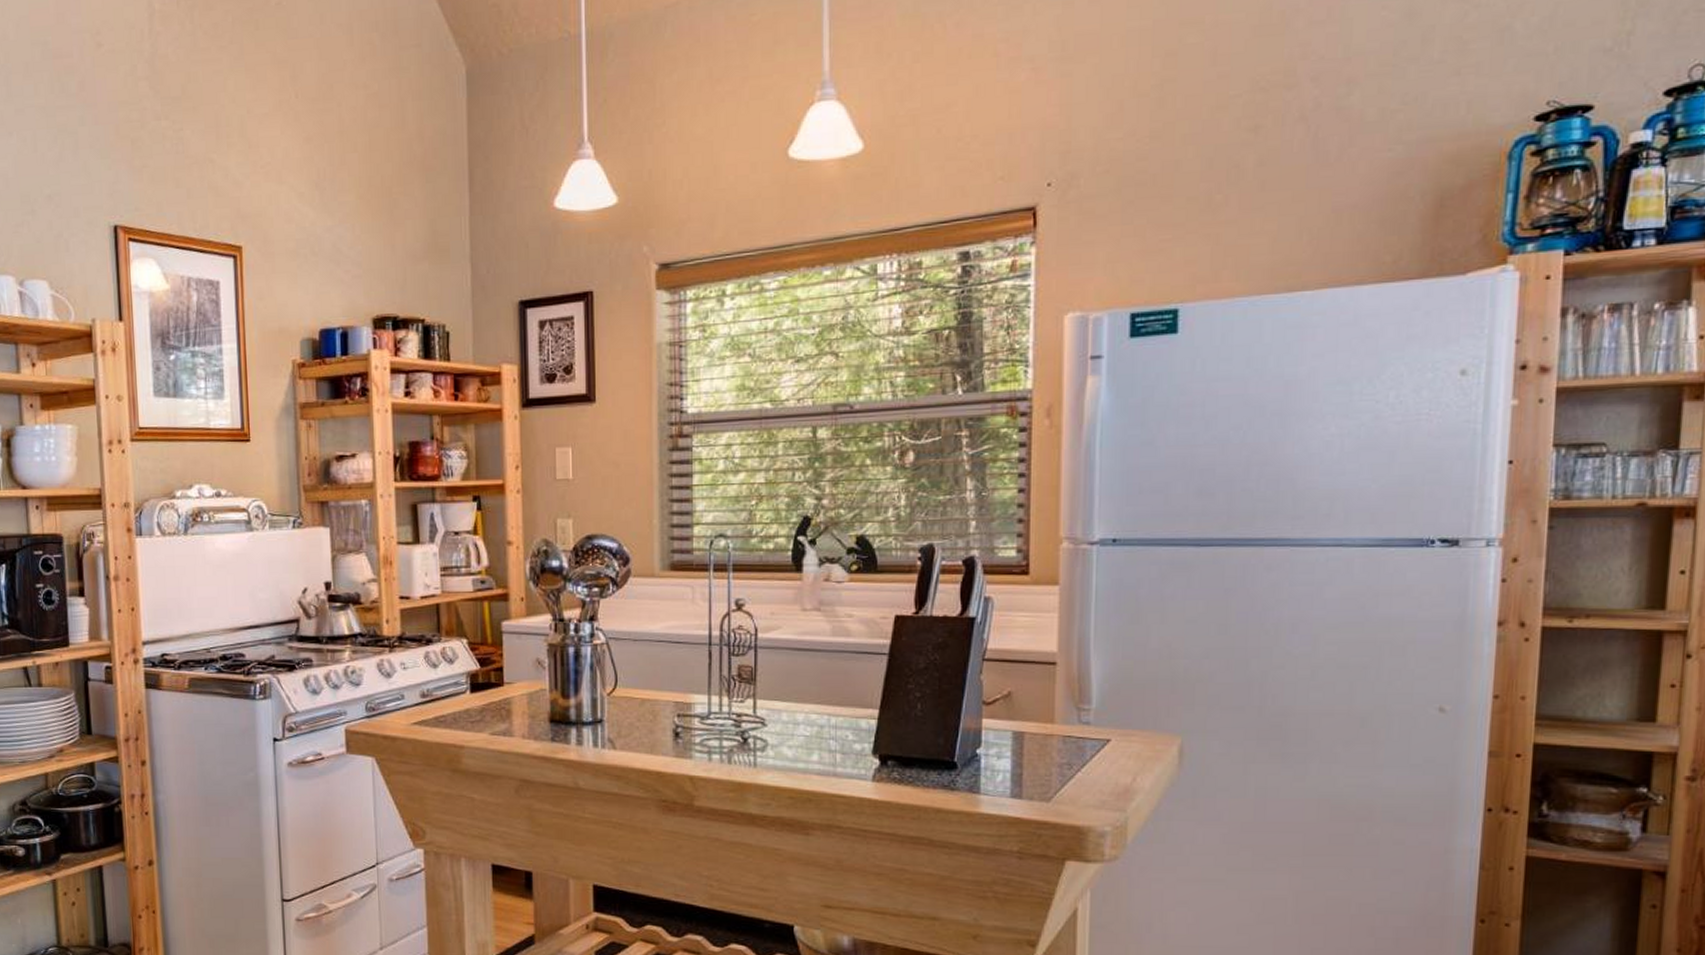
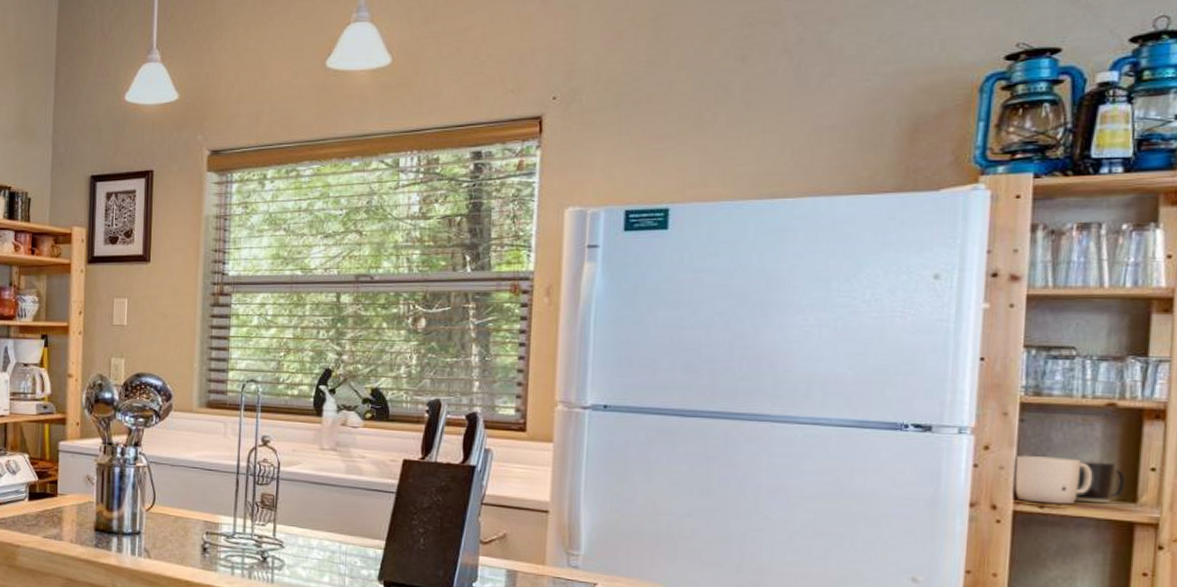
mug: none [1544,565,1623,617] -> present [1015,456,1093,505]
mug: none [1603,566,1655,613] -> present [1074,460,1126,504]

